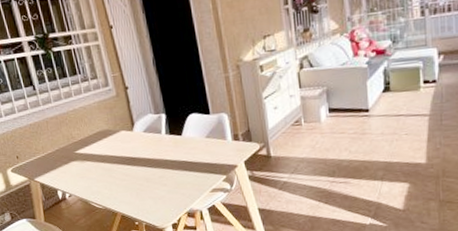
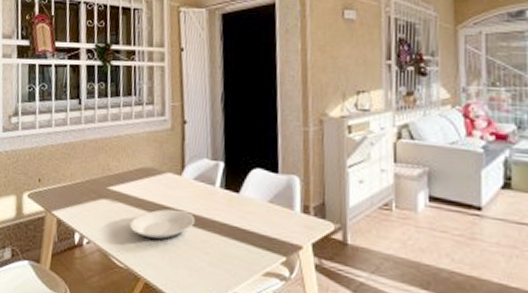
plate: none [99,157,152,185] -> present [129,208,196,241]

